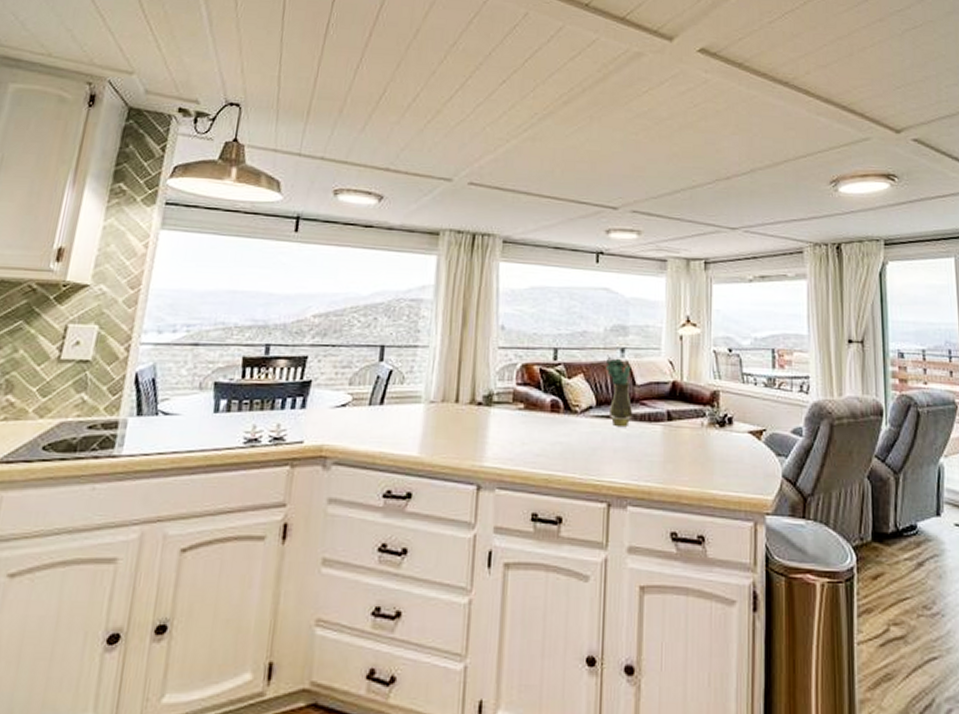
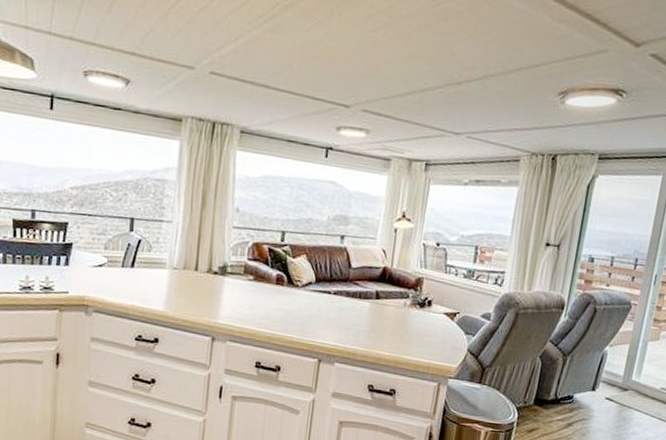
vase: present [605,354,633,426] -> none [326,240,349,301]

